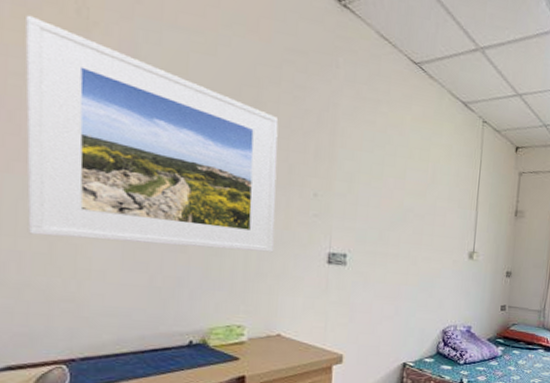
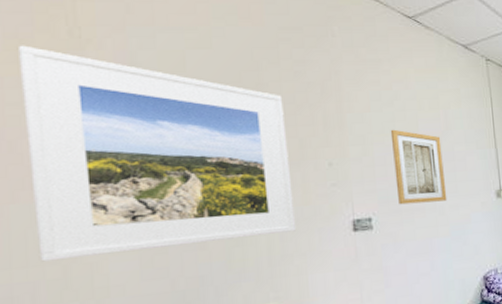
wall art: none [374,172,426,252] -> present [390,129,447,205]

